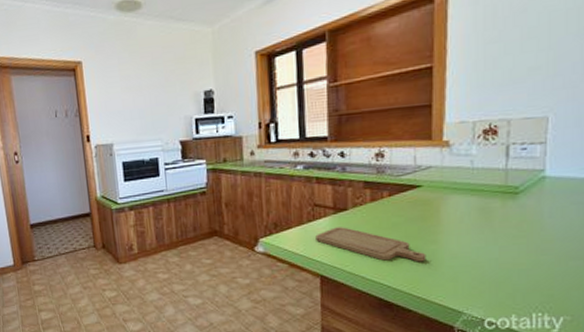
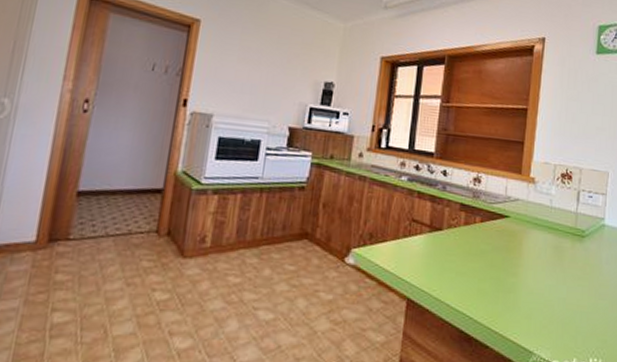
chopping board: present [315,227,427,262] -> none [408,247,507,295]

